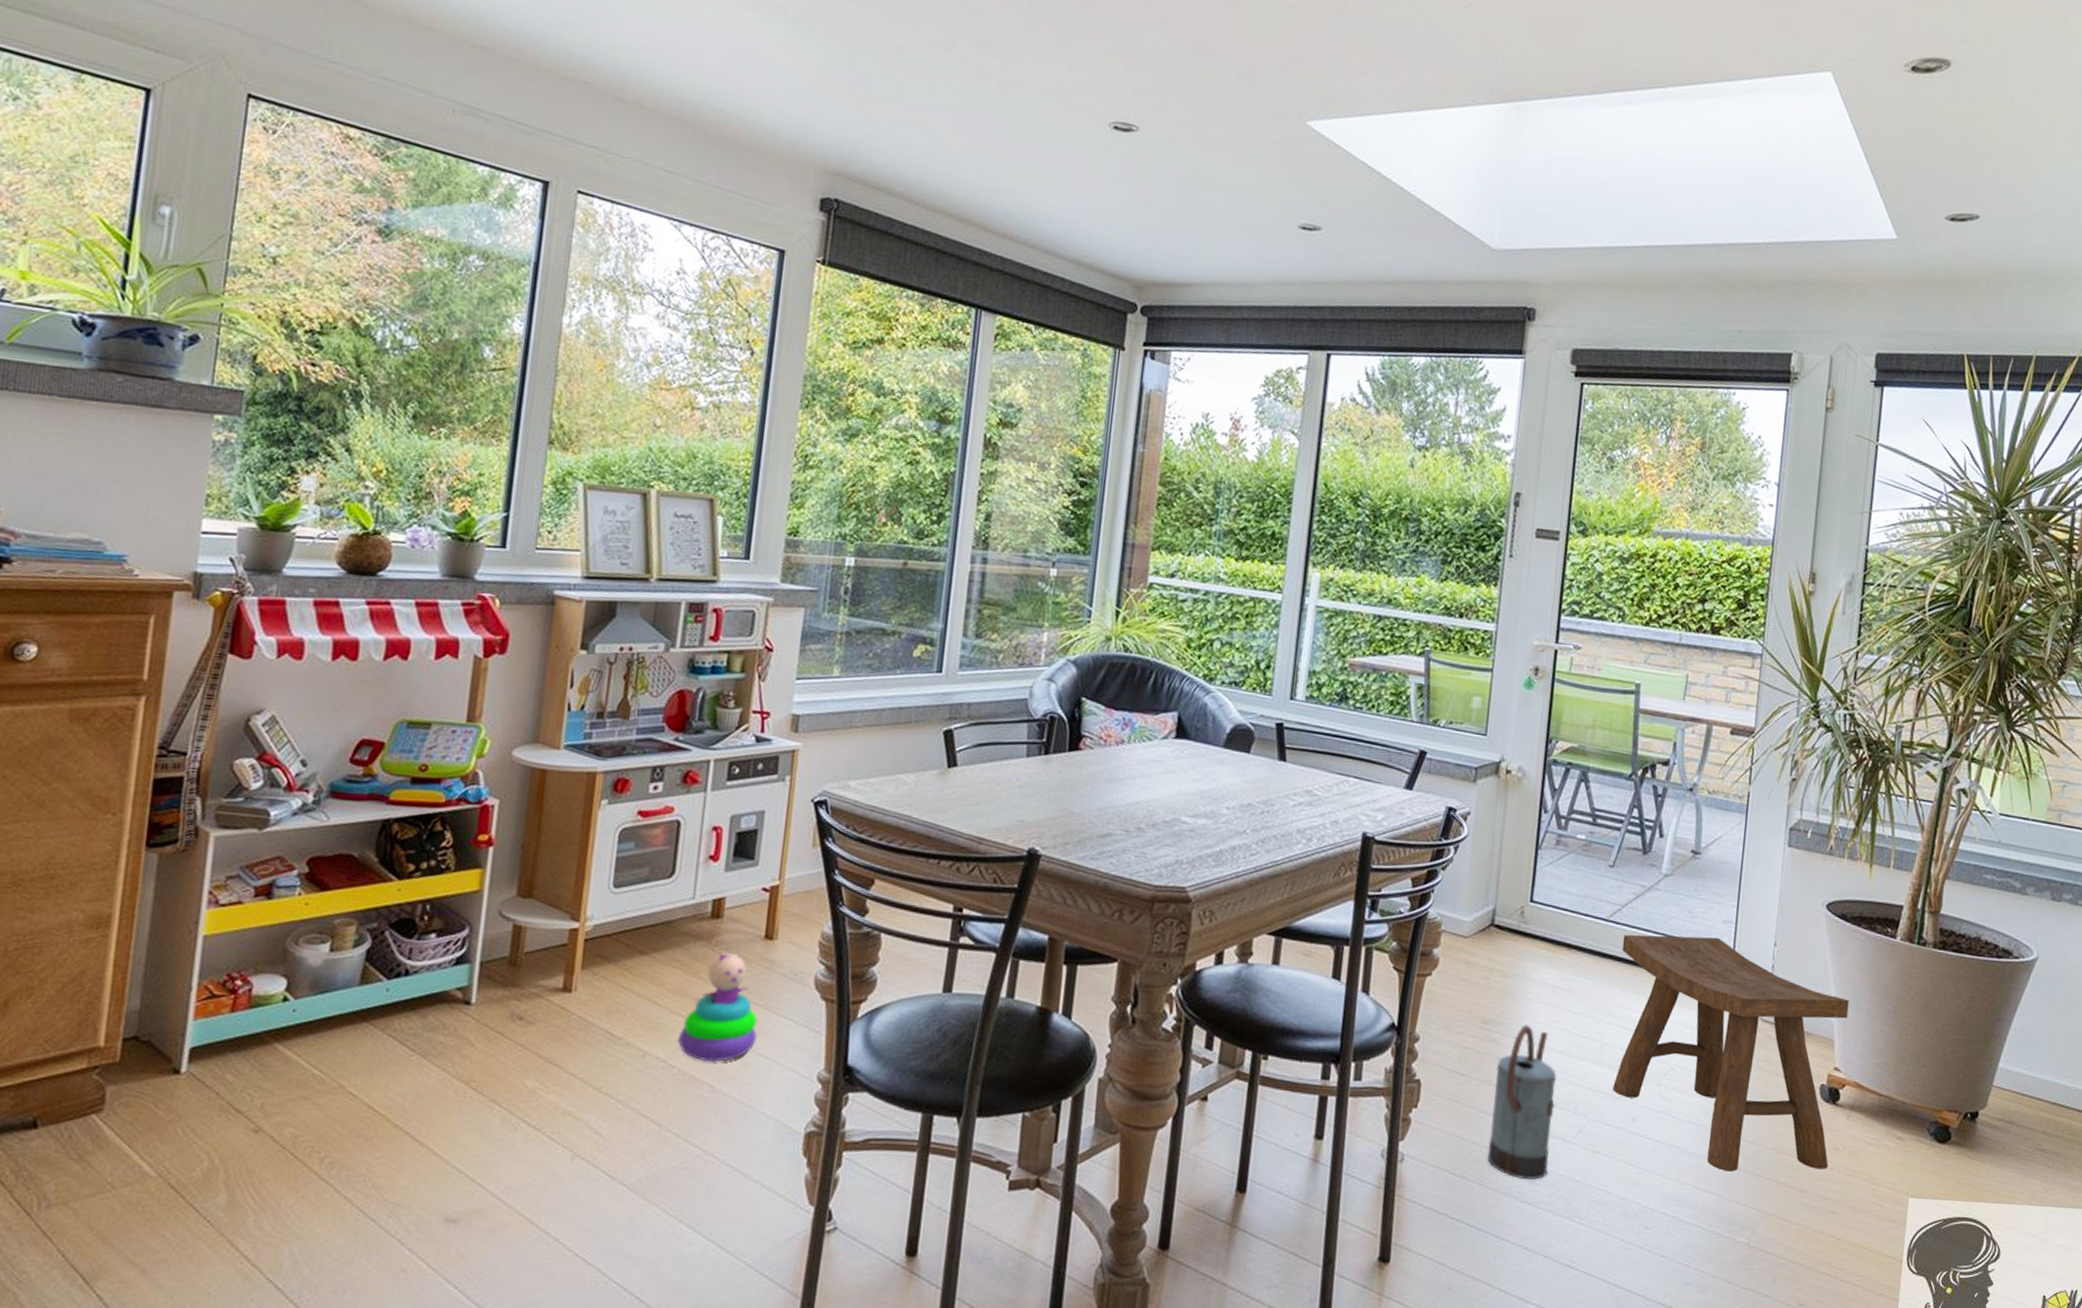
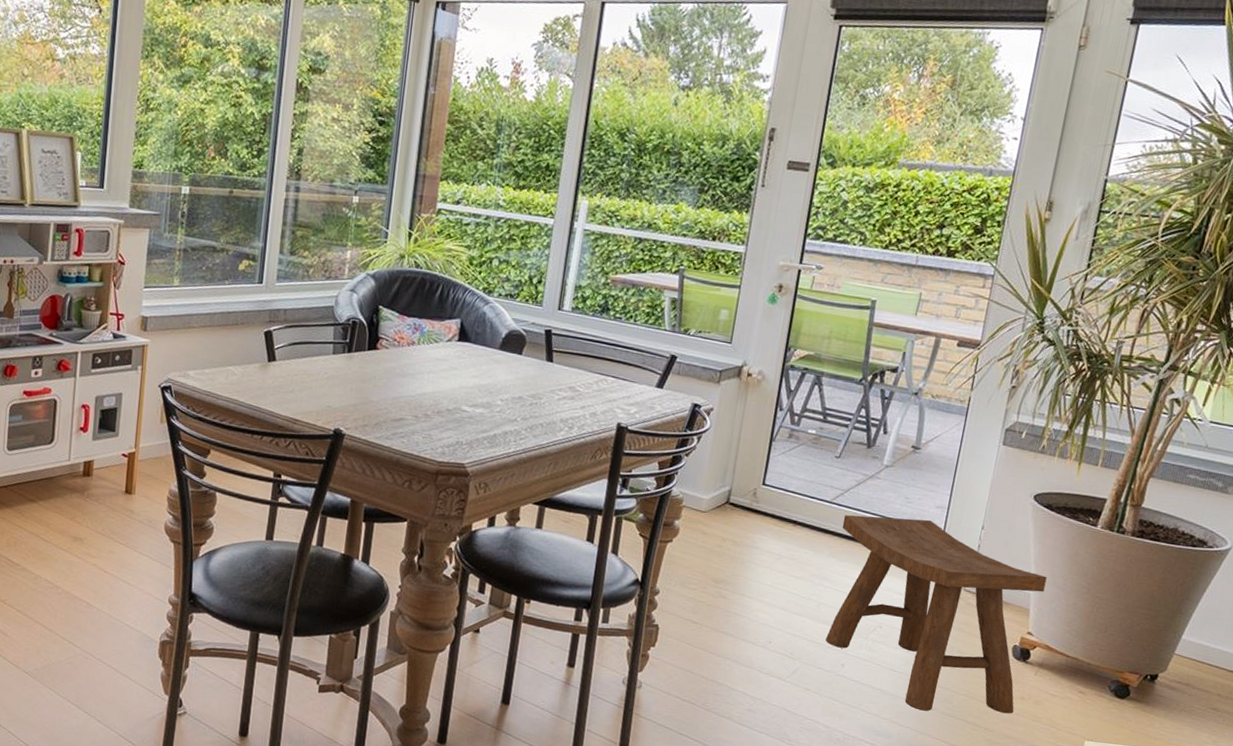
stacking toy: present [678,952,758,1063] -> none [61,502,122,586]
watering can: present [1487,1024,1557,1180] -> none [712,585,777,708]

